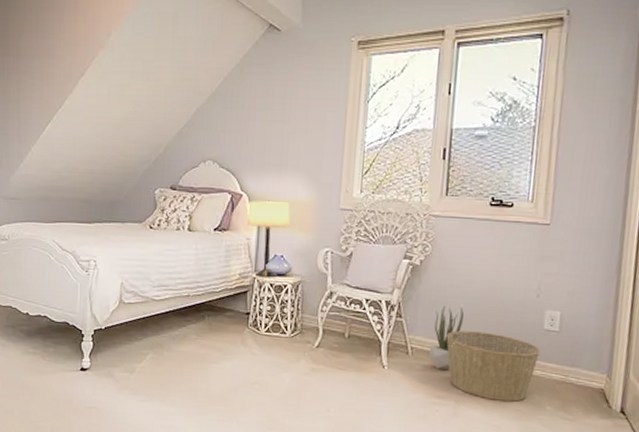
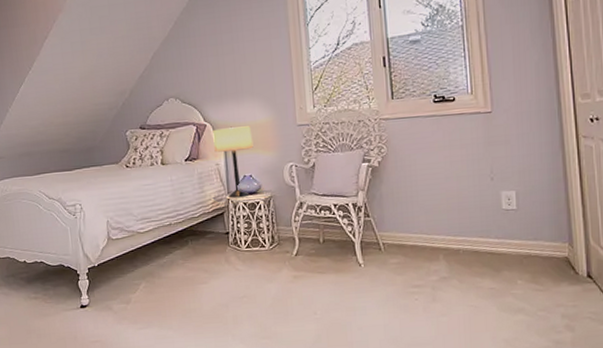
potted plant: present [428,305,464,371] -> none [399,200,427,260]
basket: present [446,330,540,402] -> none [413,219,503,282]

